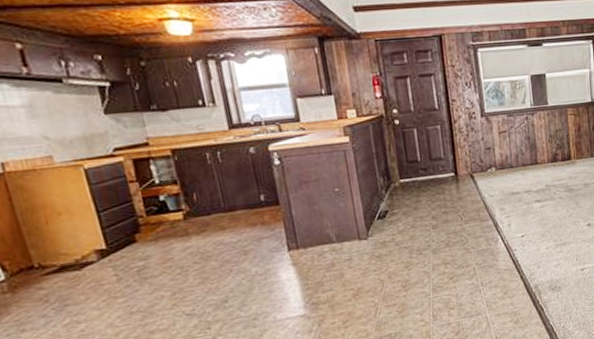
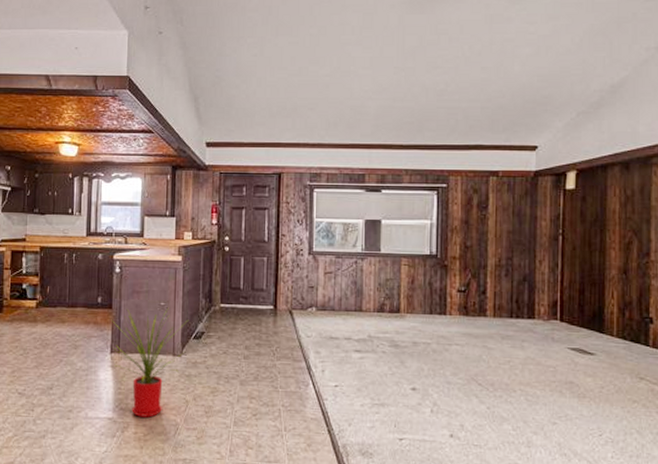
house plant: none [282,194,370,307] -> present [112,308,188,418]

